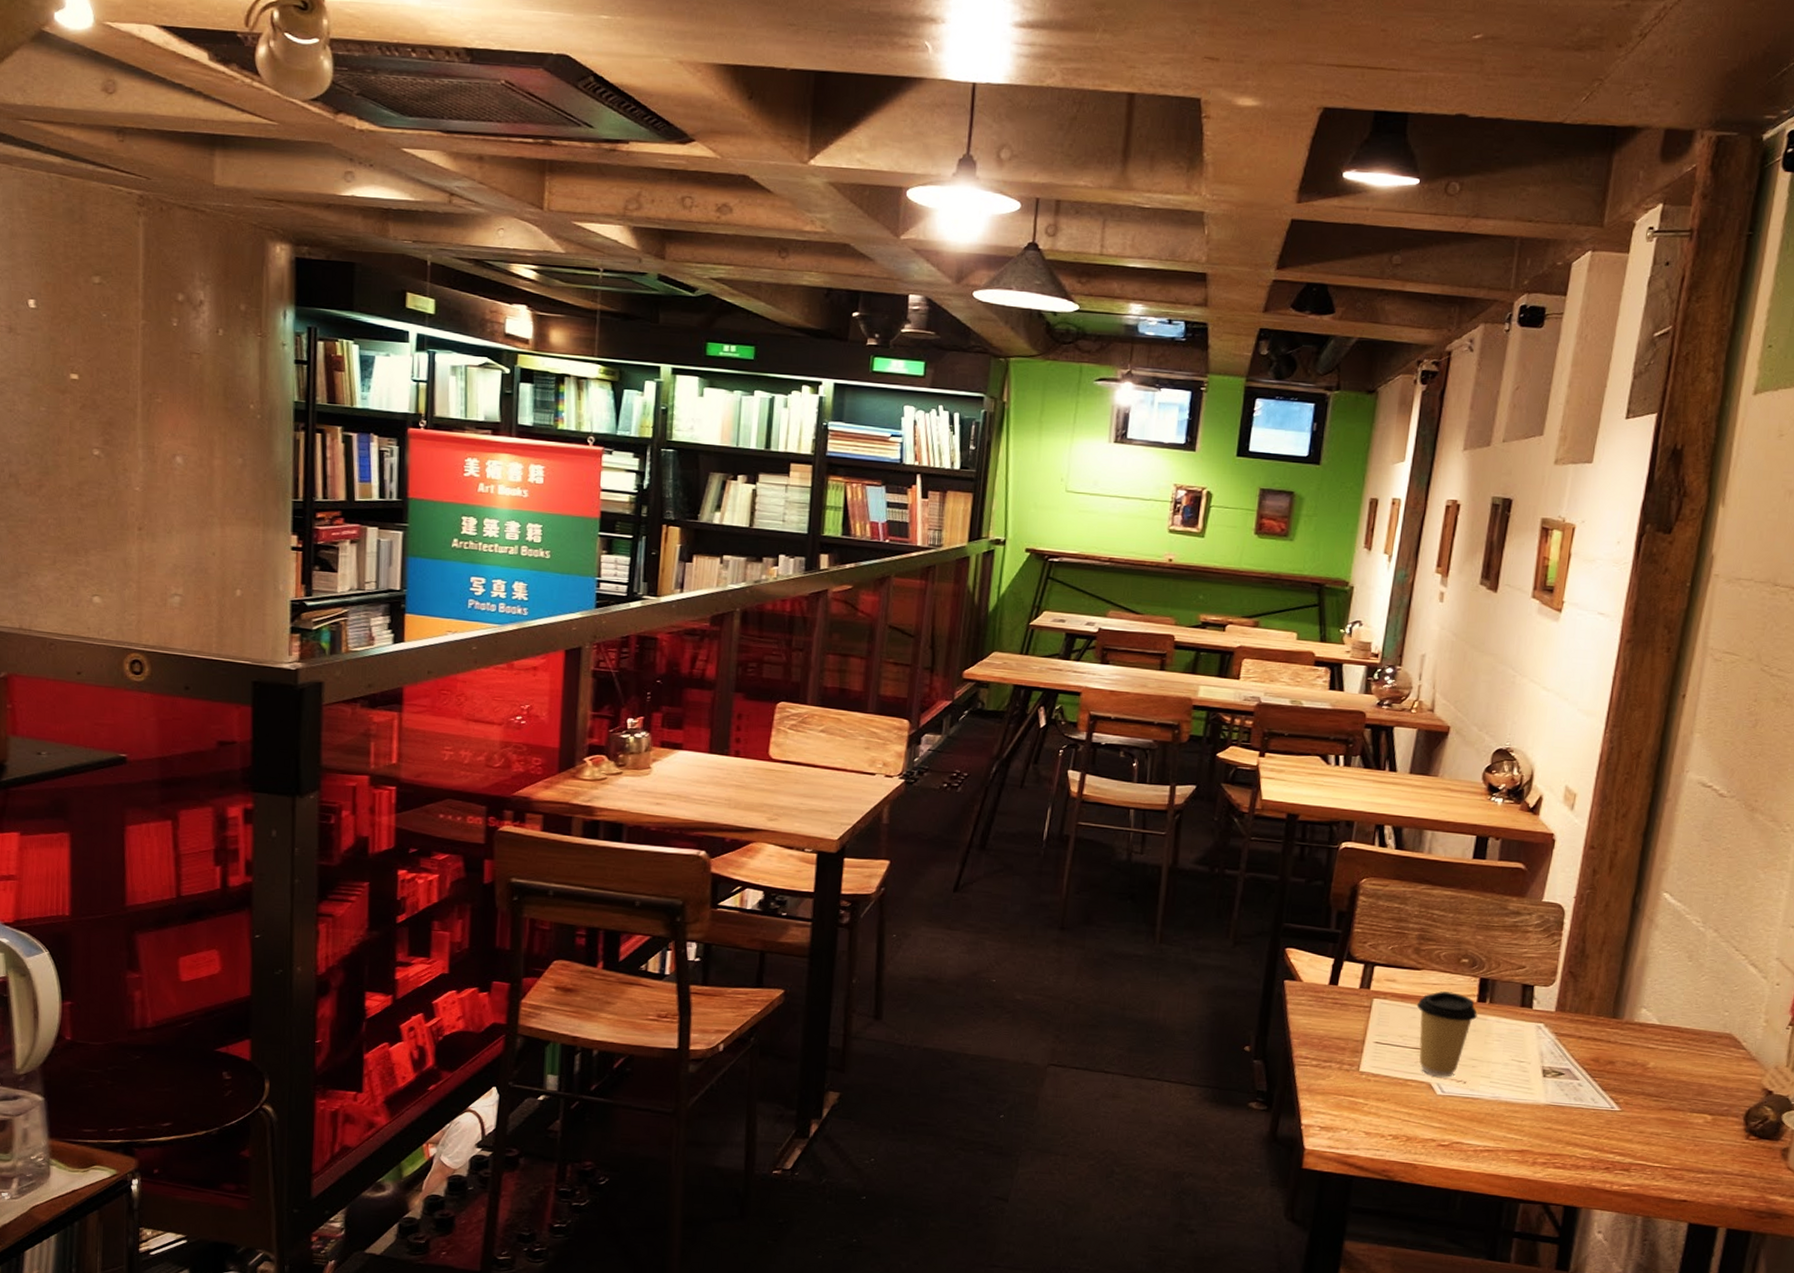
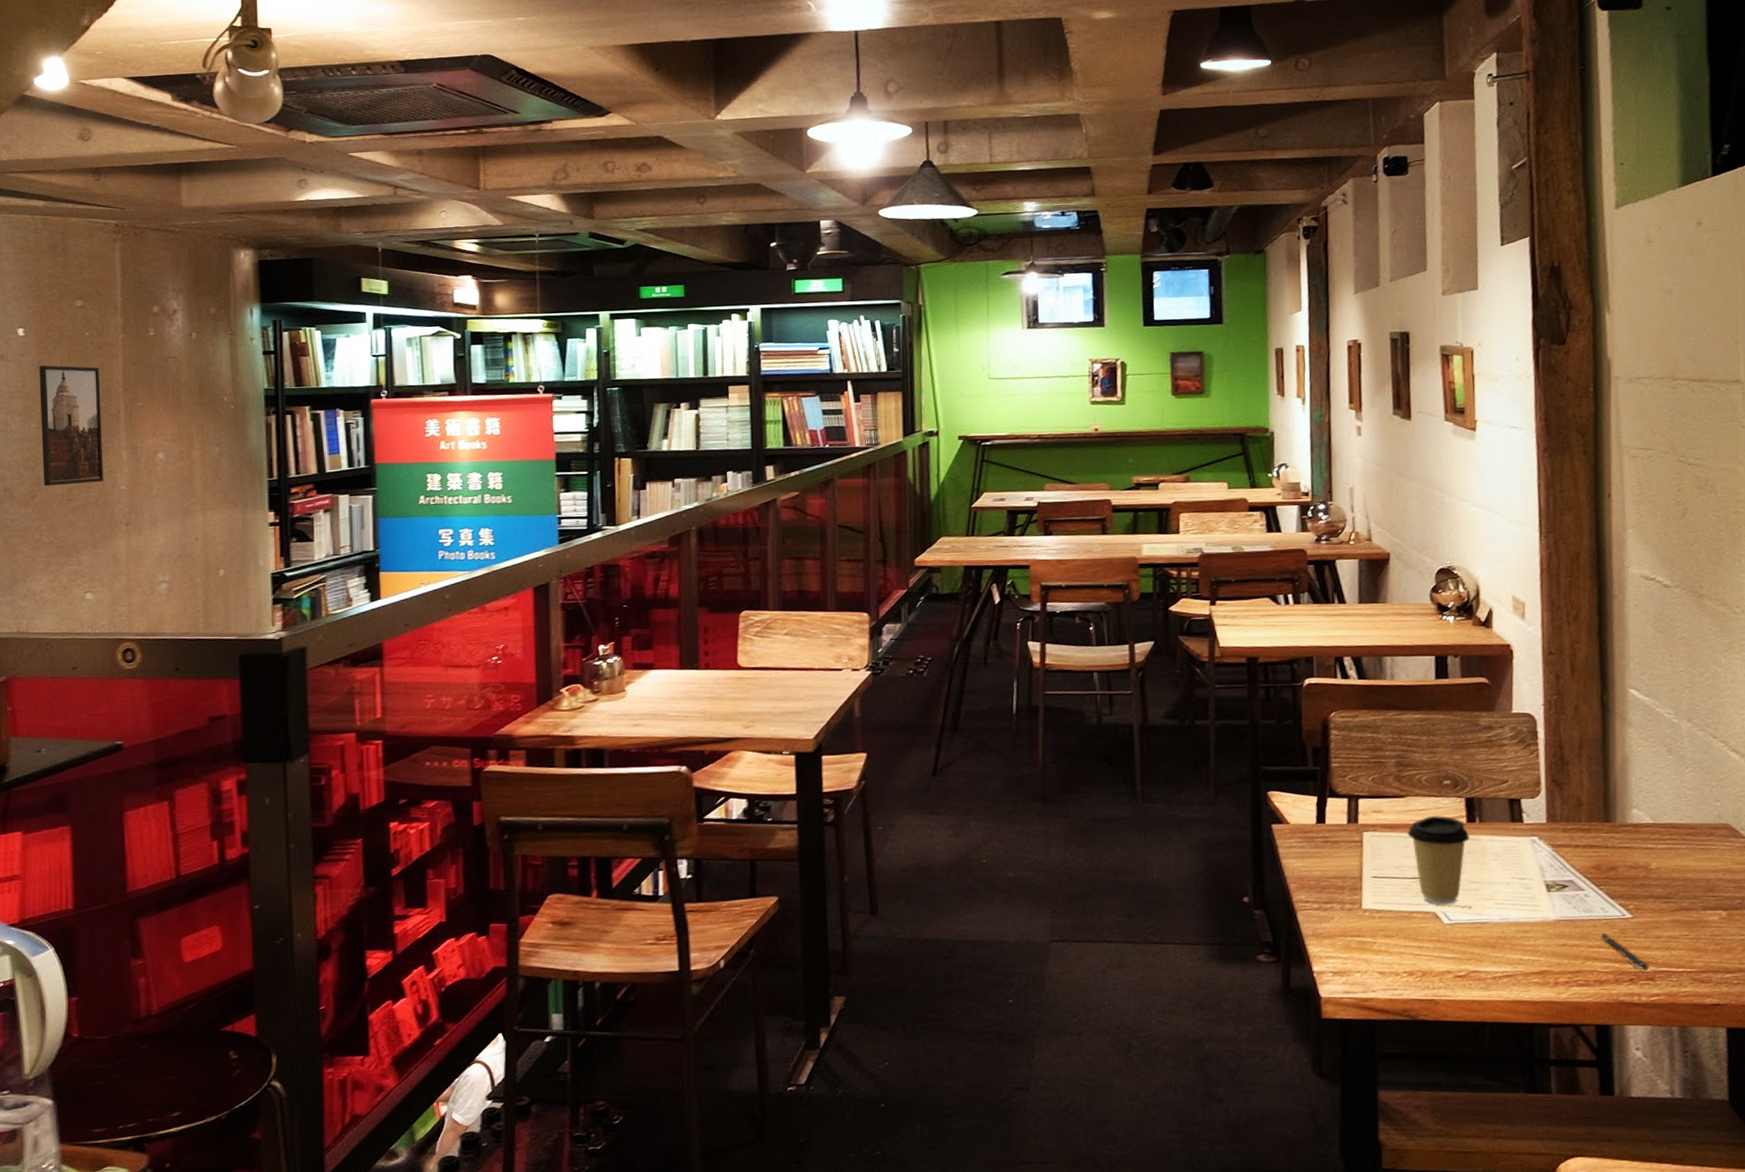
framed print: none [50,343,117,480] -> present [39,365,104,487]
pen: none [1586,1122,1627,1161] -> present [1600,933,1649,970]

